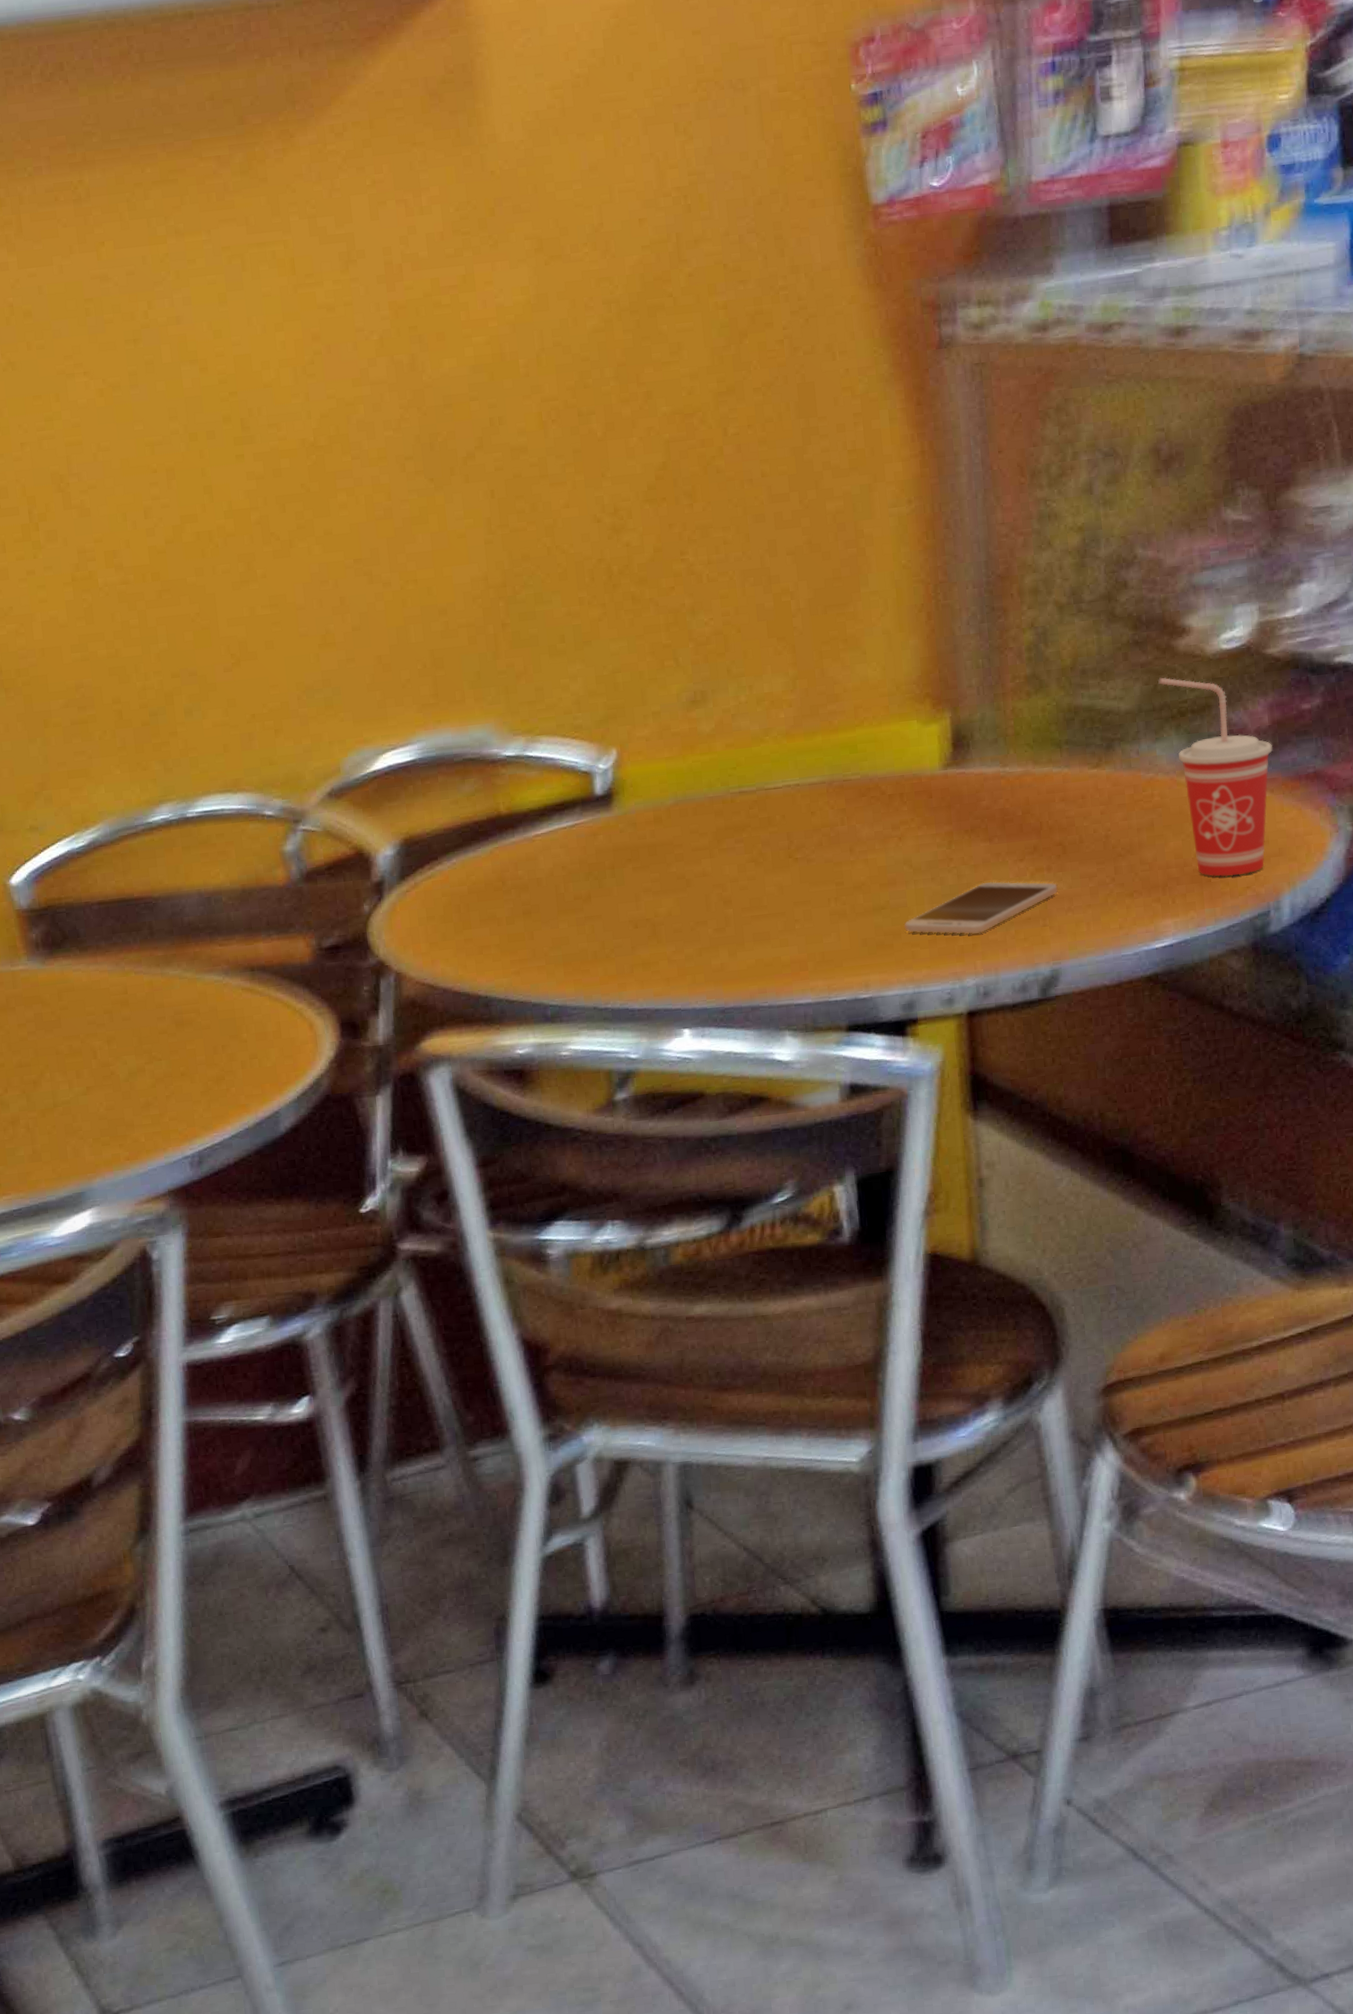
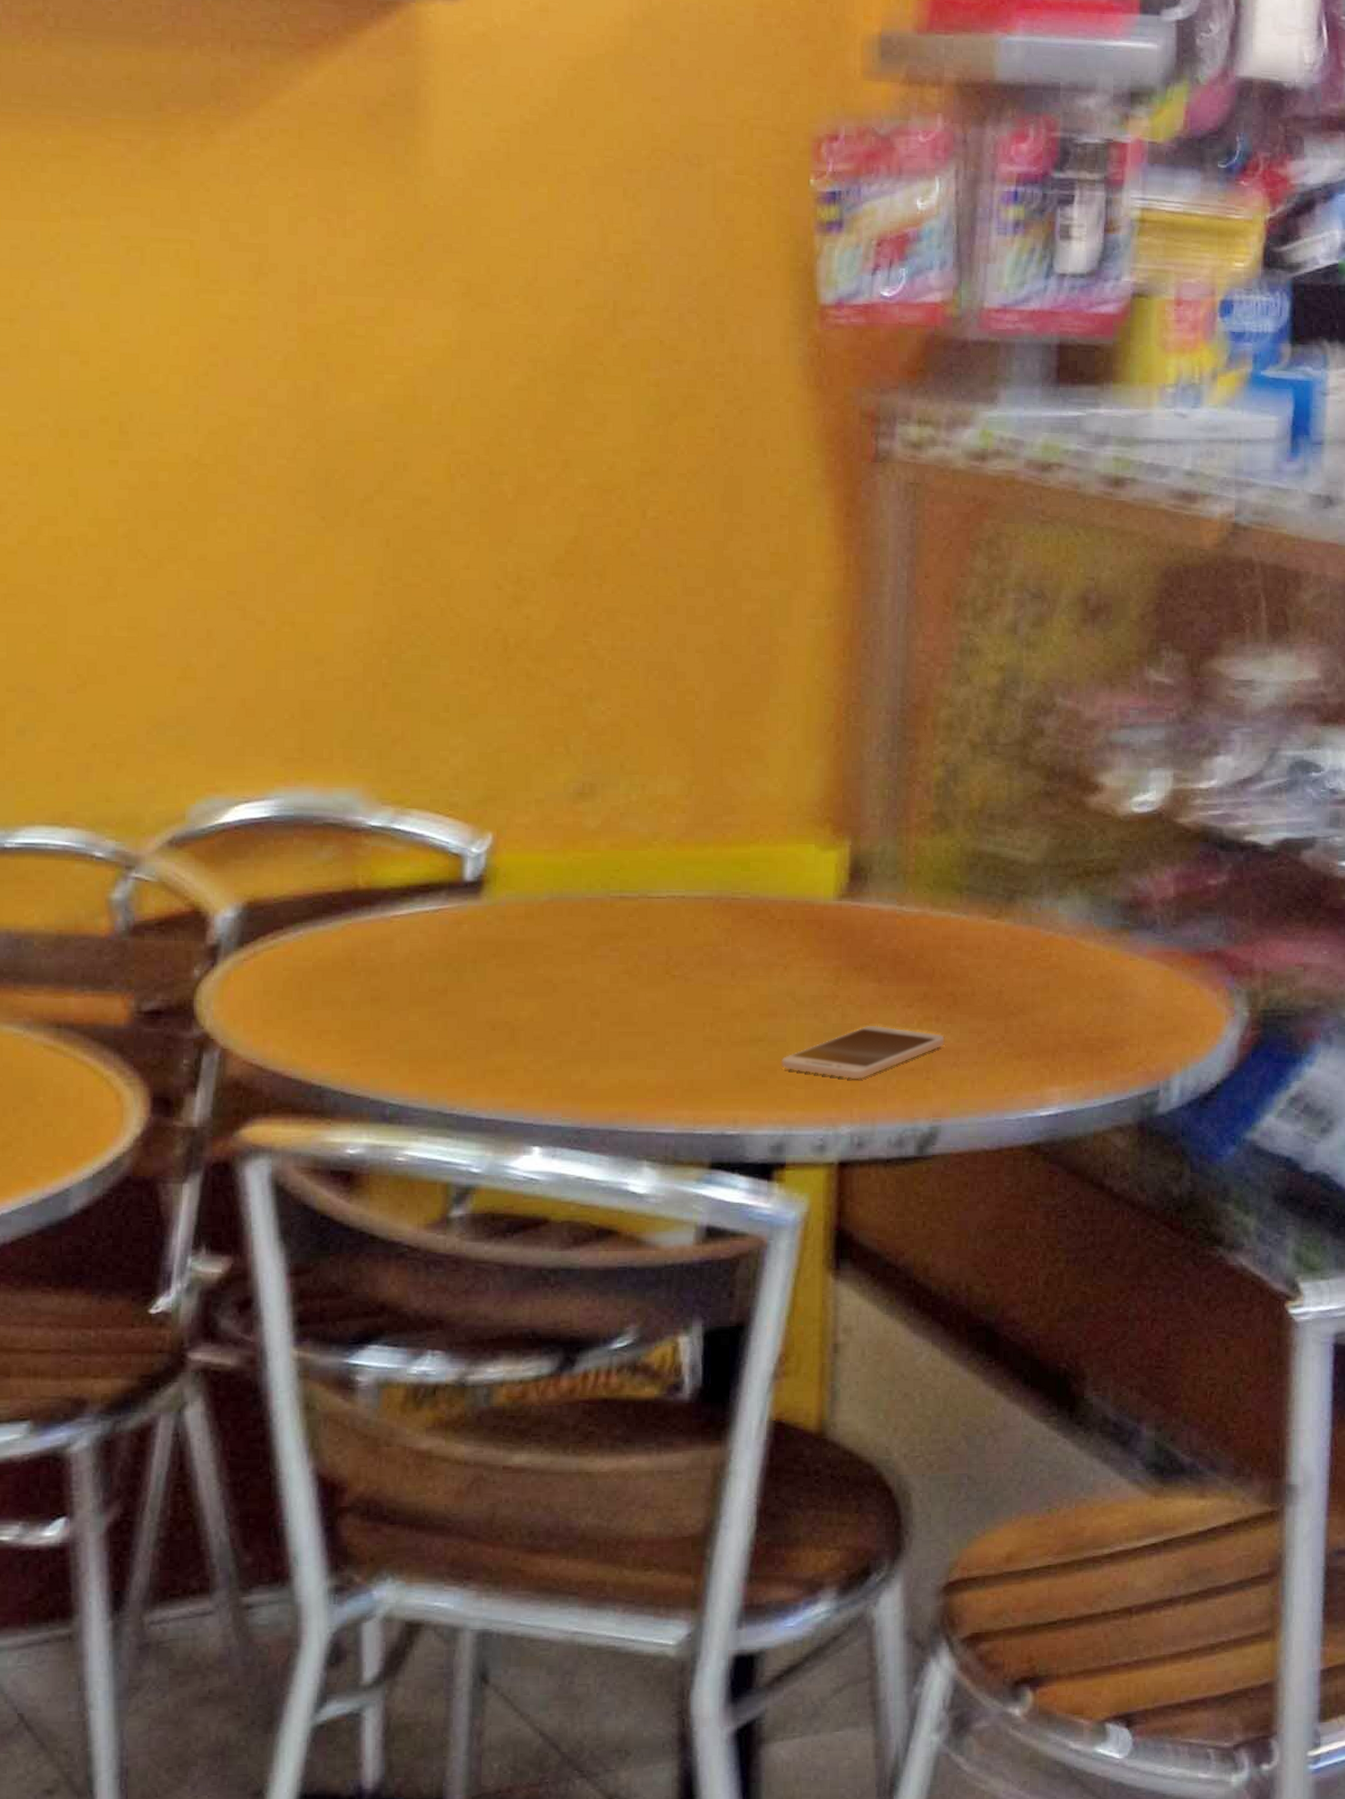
beverage cup: present [1158,677,1273,877] -> none [1066,833,1175,1049]

